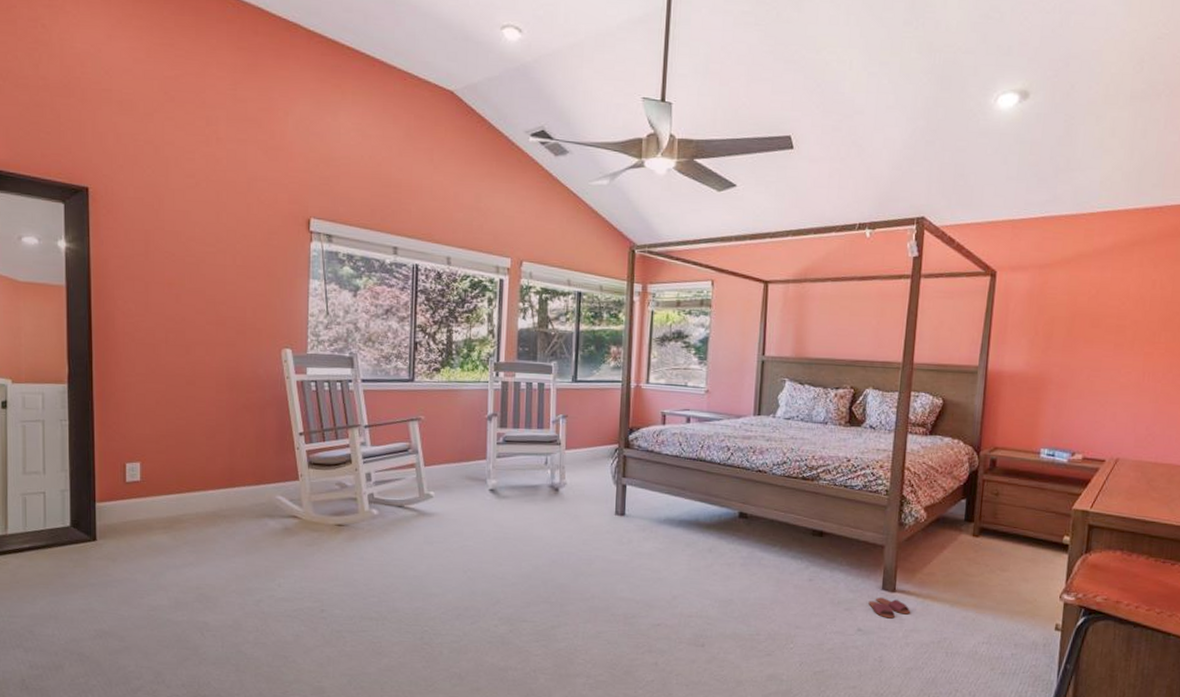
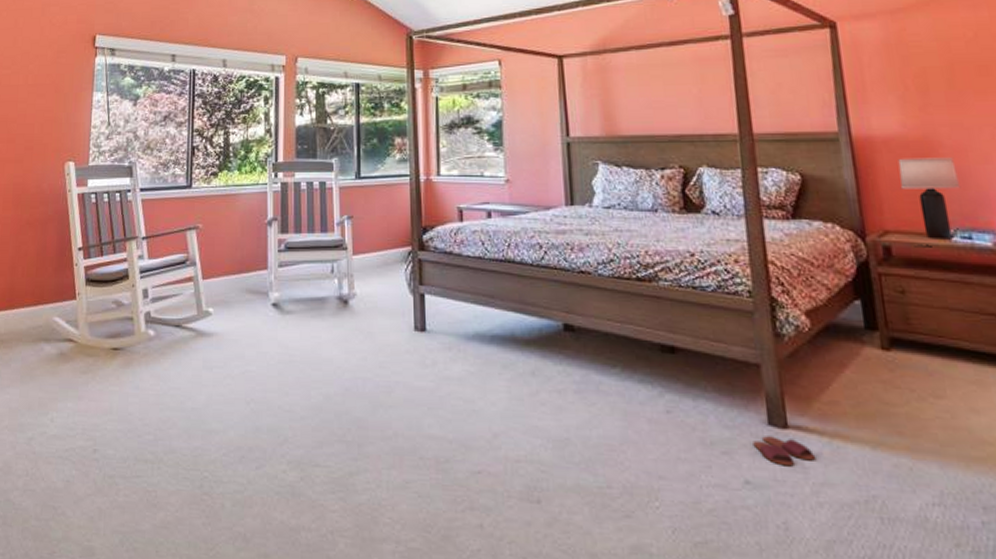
table lamp: none [1013,390,1057,456] -> present [898,157,961,240]

